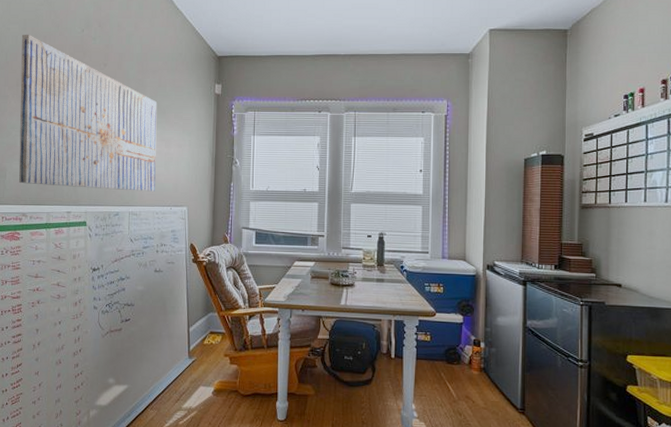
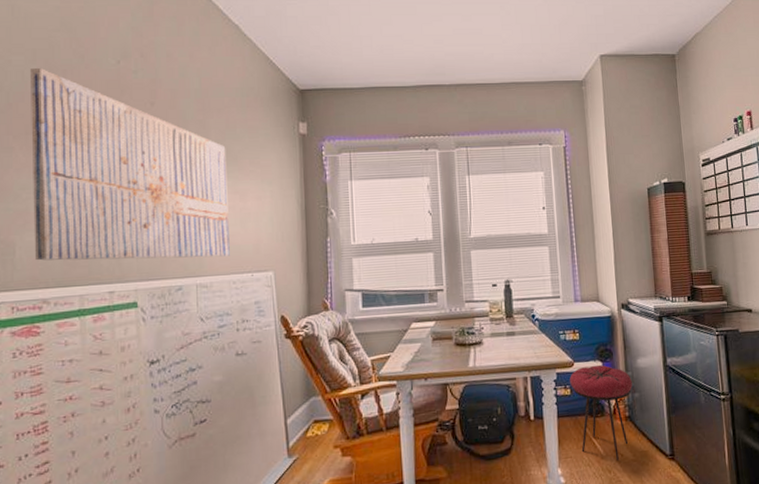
stool: none [431,317,490,406] -> present [570,364,632,460]

